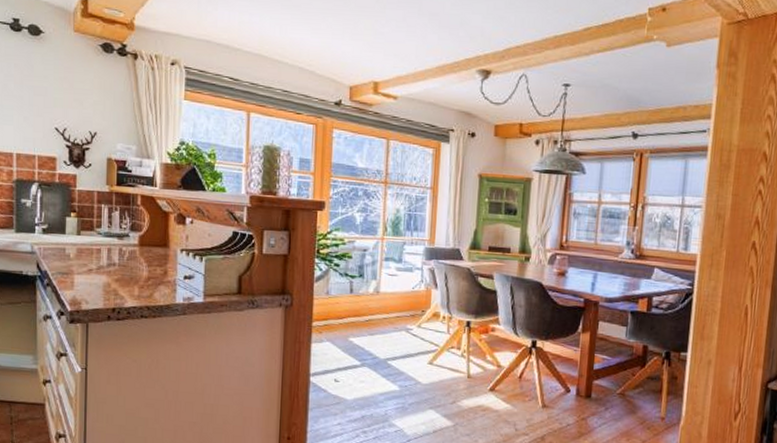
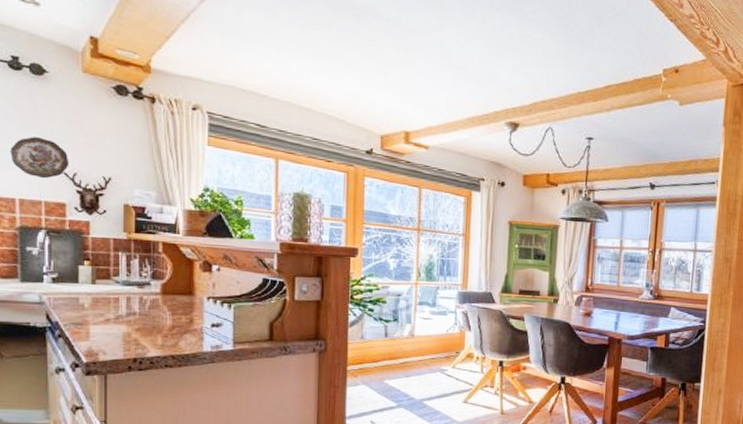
decorative plate: none [10,94,60,134] -> present [10,137,70,179]

